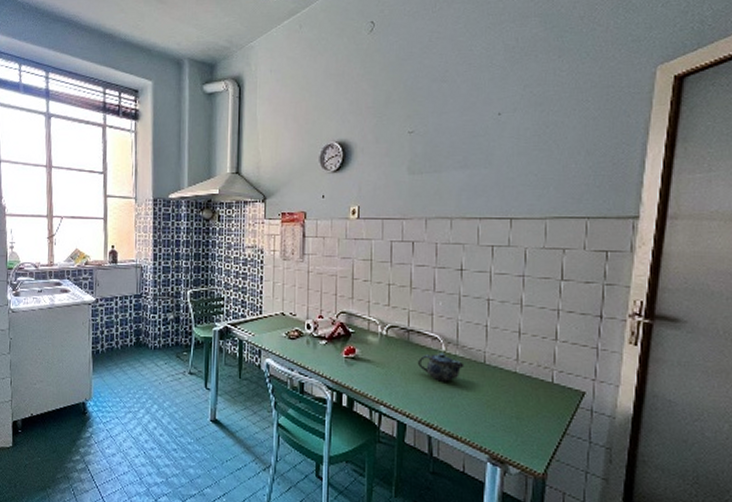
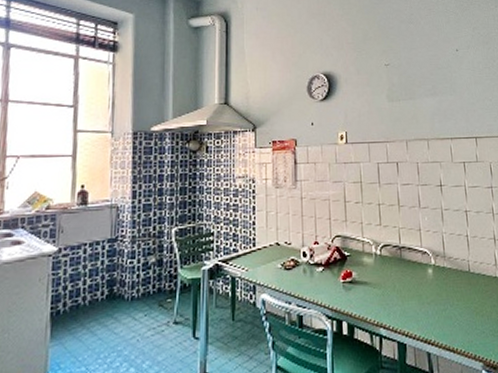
teapot: present [418,352,464,382] -> none [412,266,453,295]

